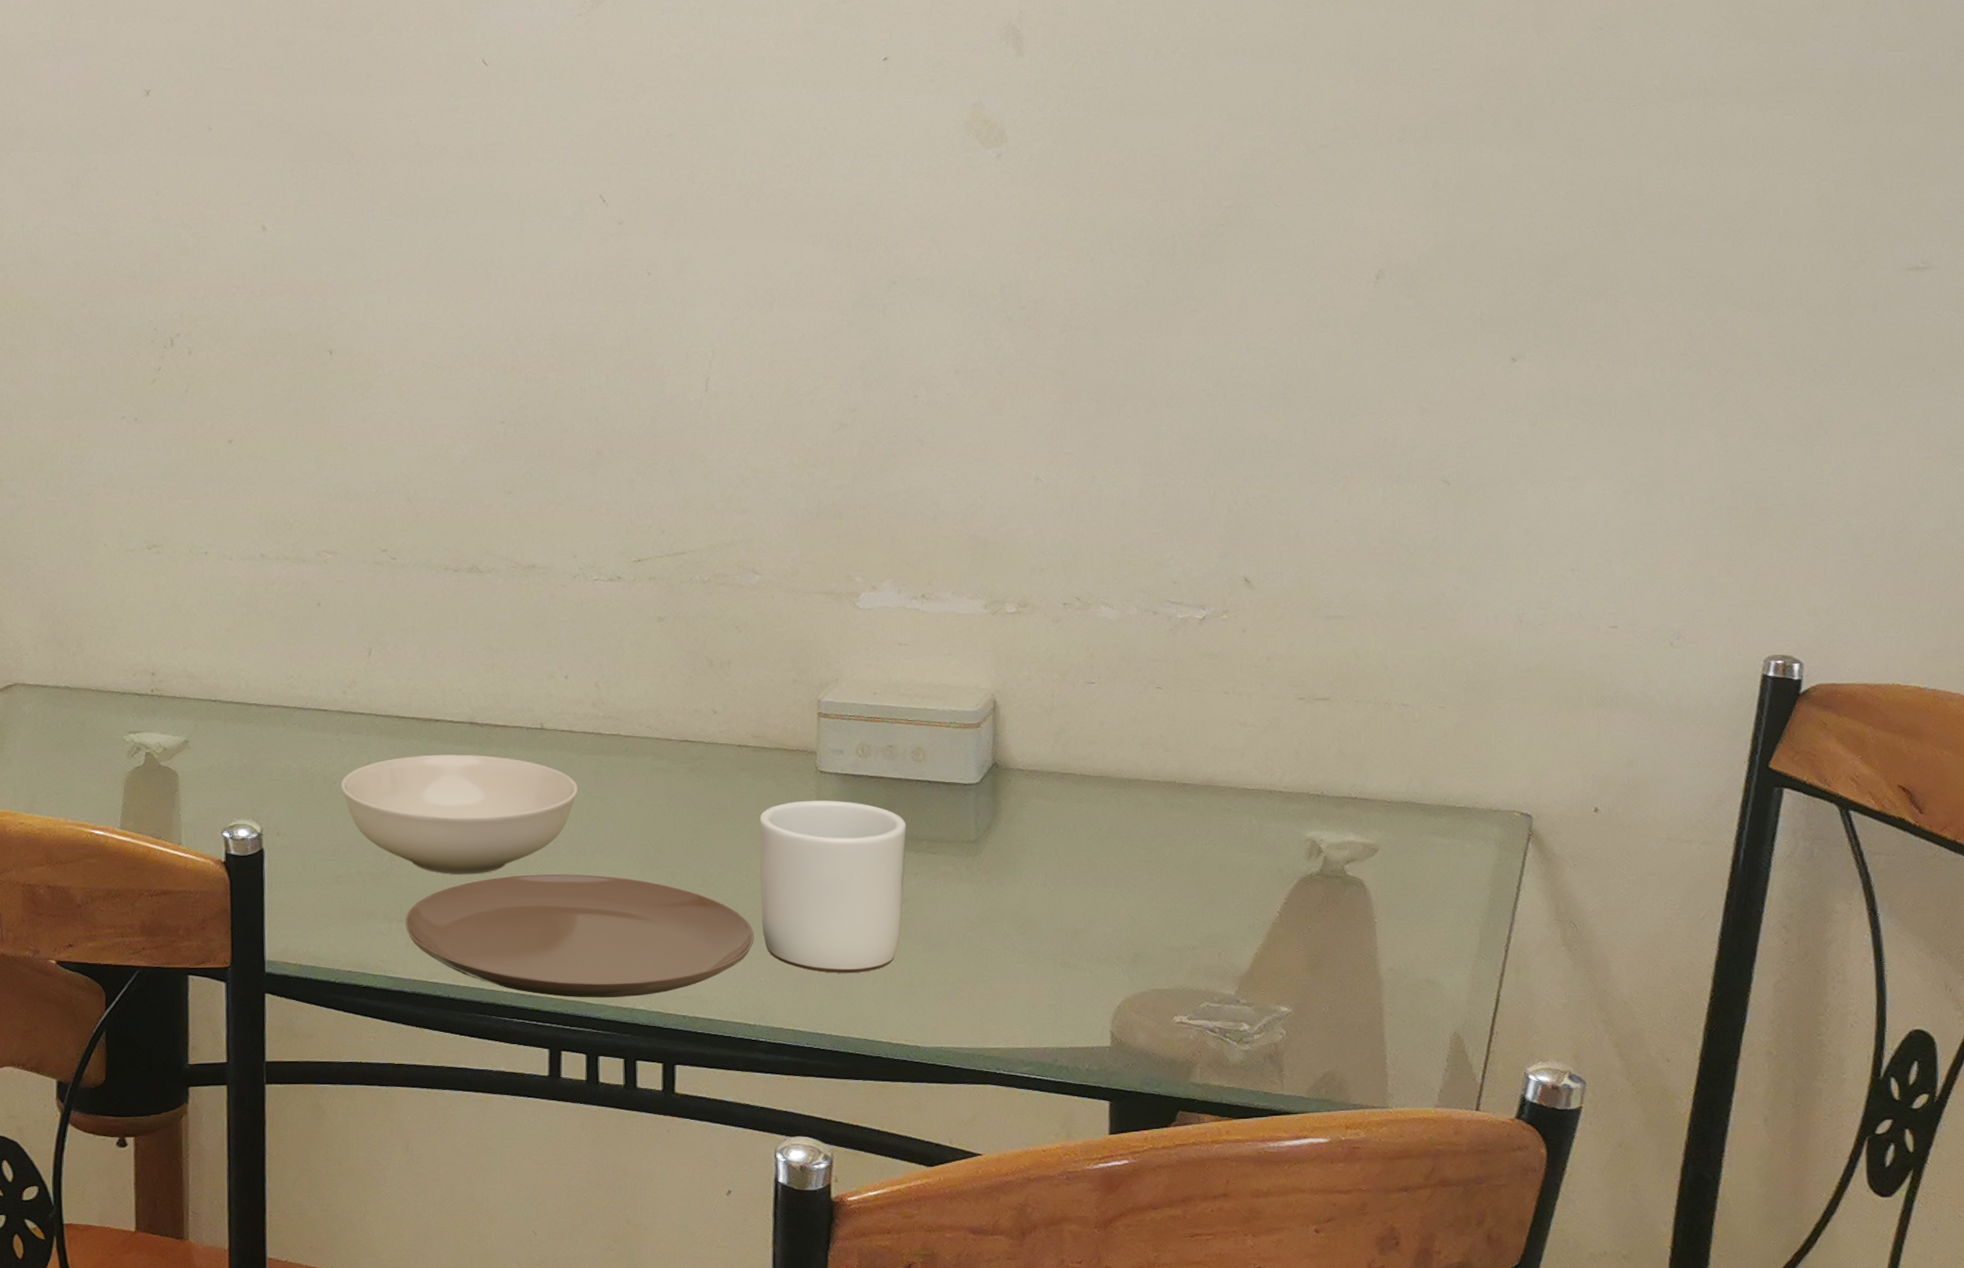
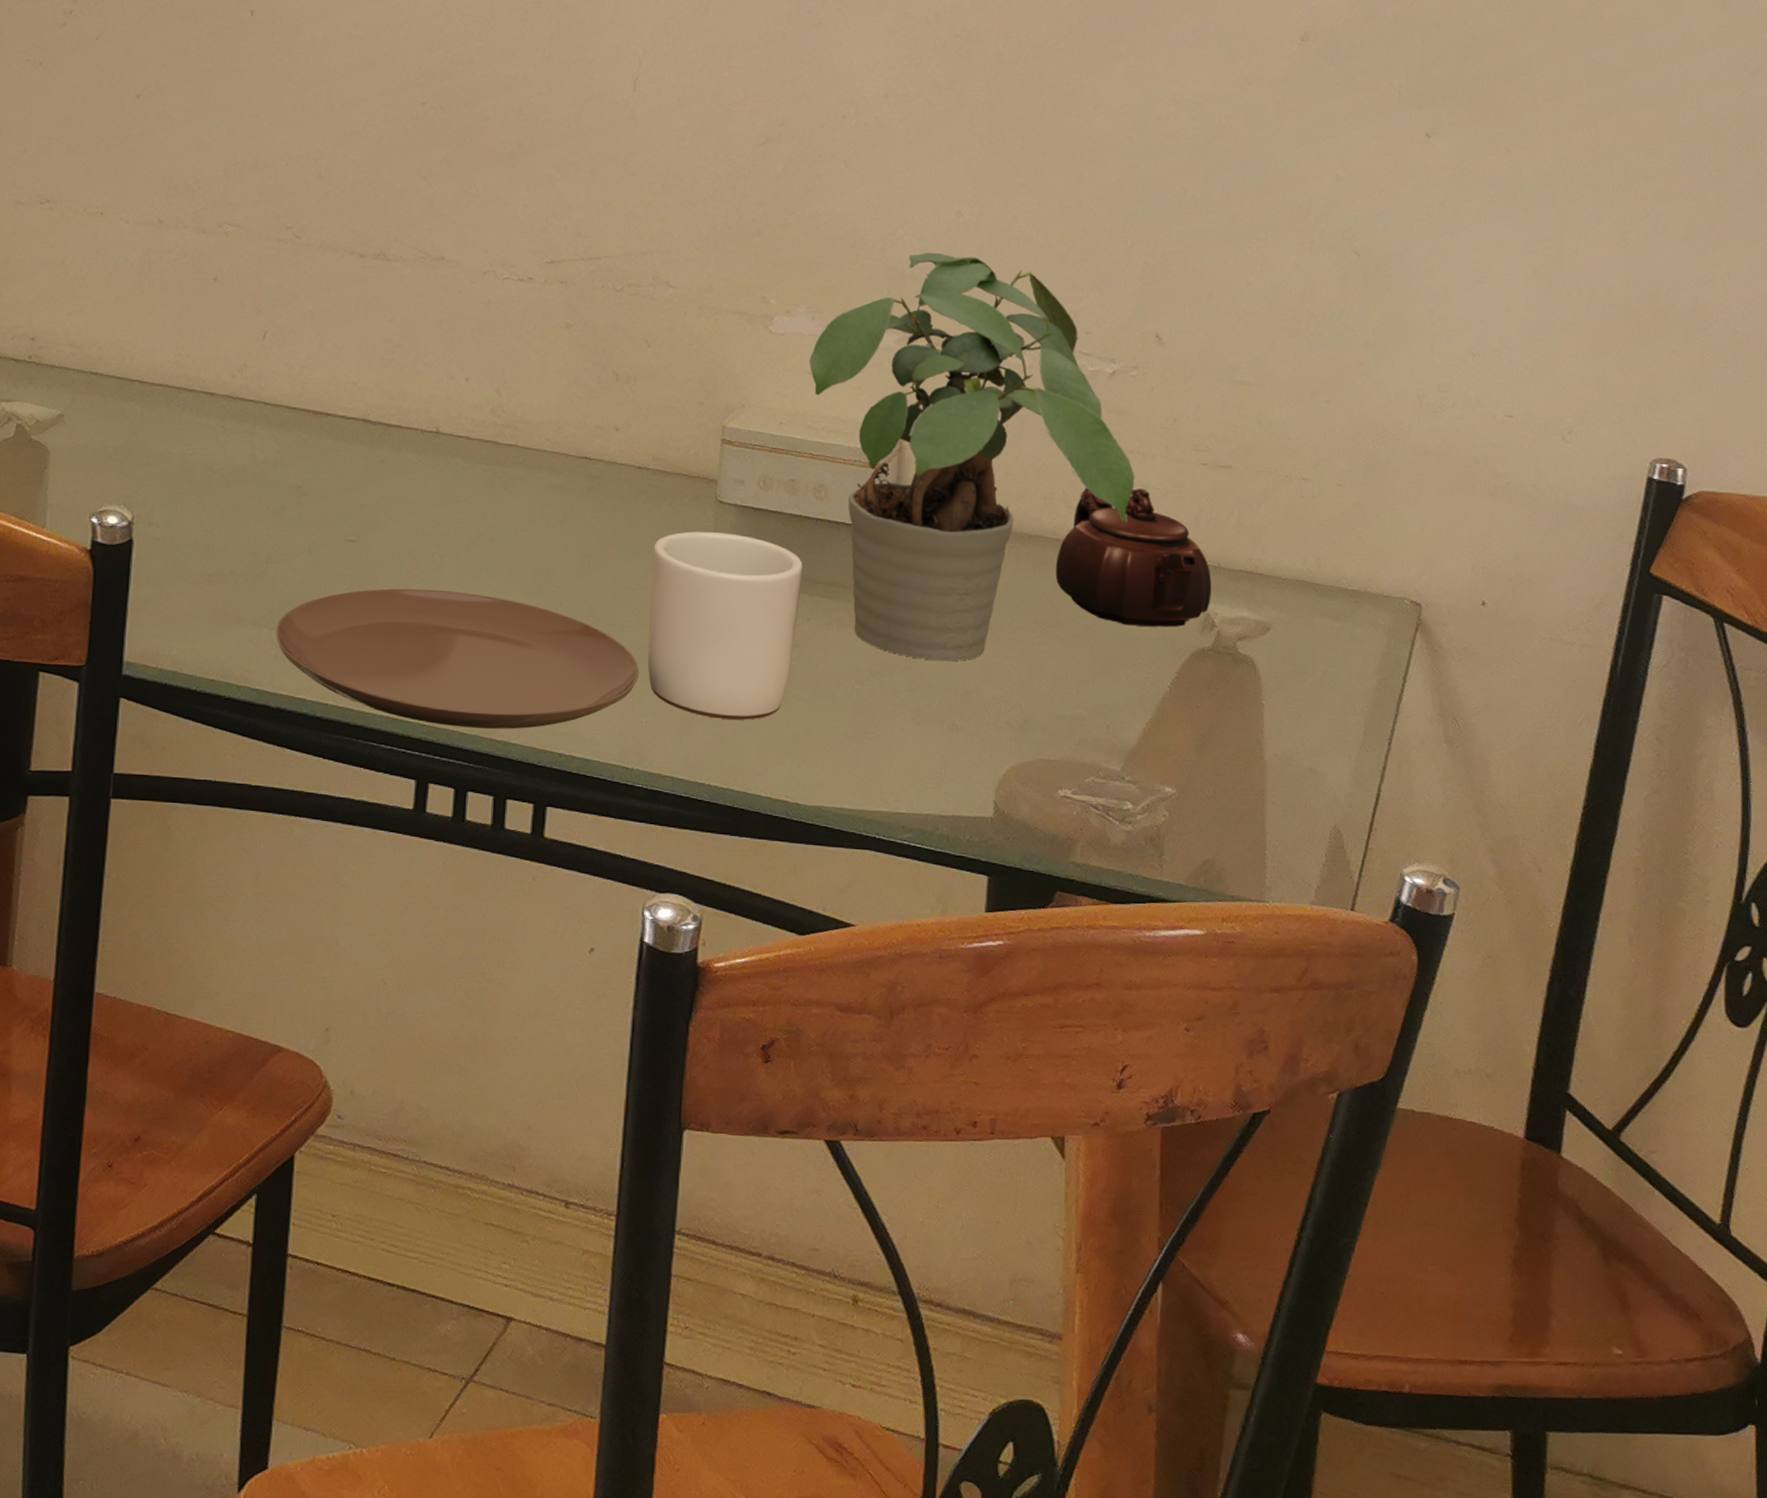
bowl: present [341,754,579,875] -> none [221,450,470,585]
potted plant: none [898,518,1233,905] -> present [809,252,1136,661]
teapot: none [1157,726,1316,858] -> present [1055,487,1212,627]

